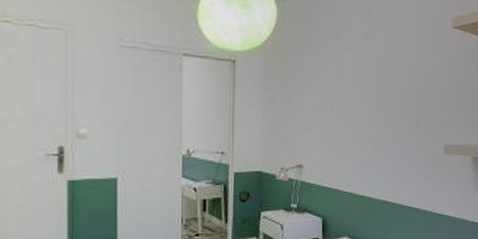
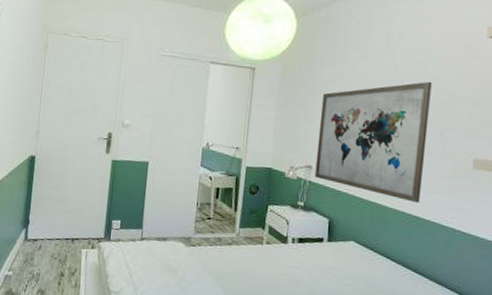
wall art: none [306,71,408,191] -> present [314,81,432,203]

